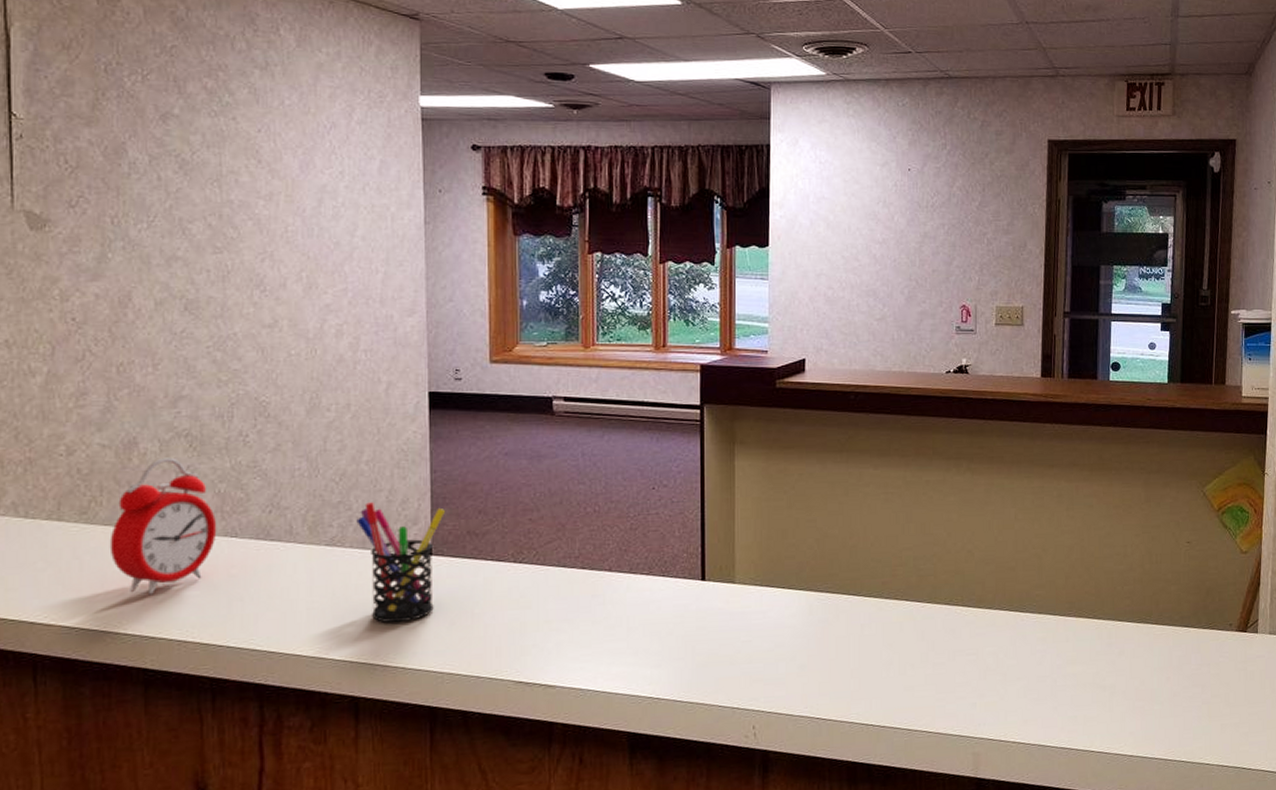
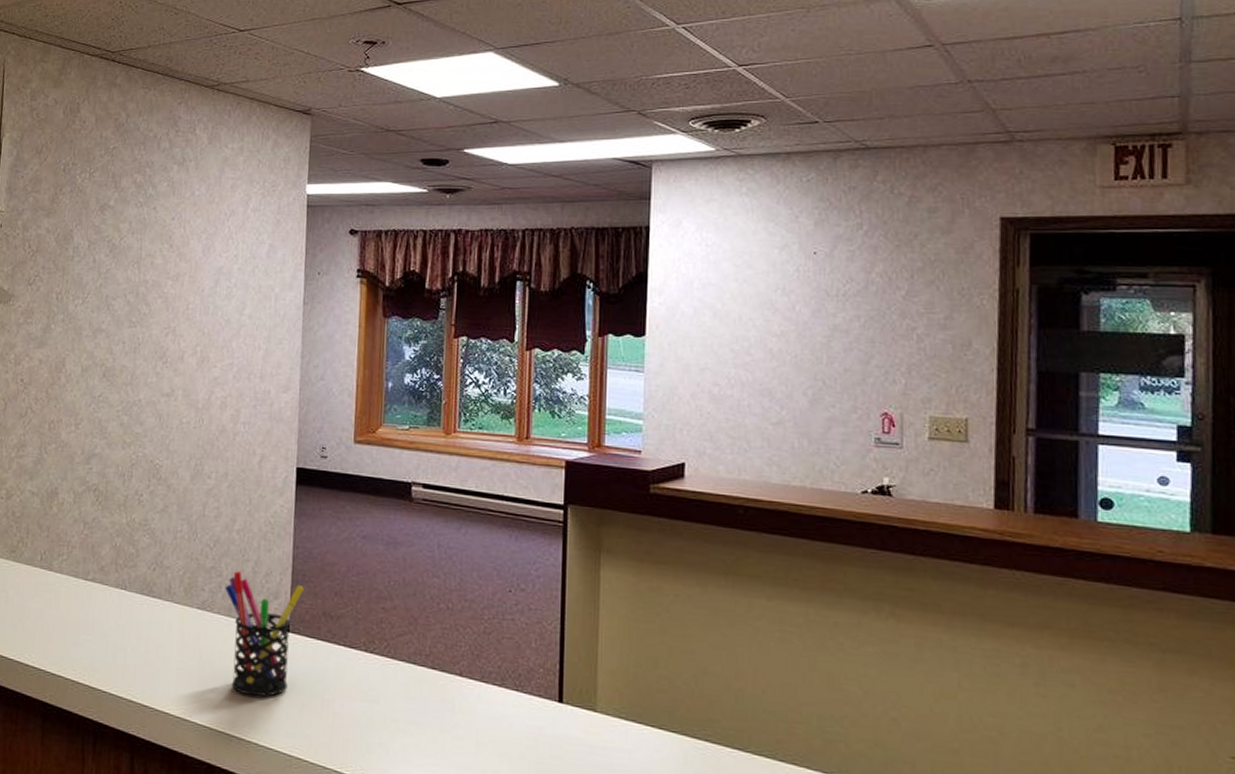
alarm clock: present [109,457,217,595] -> none [28,508,112,634]

